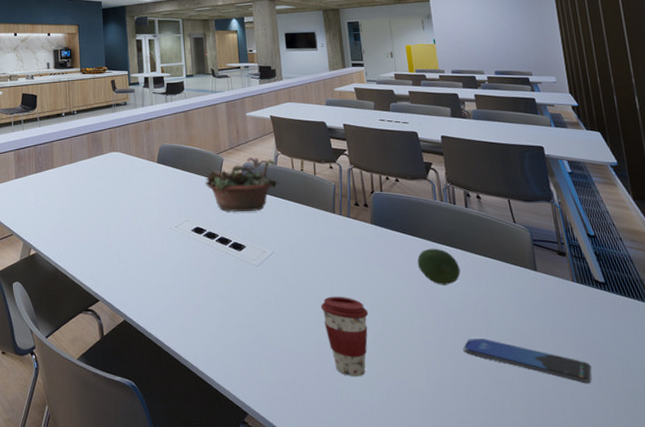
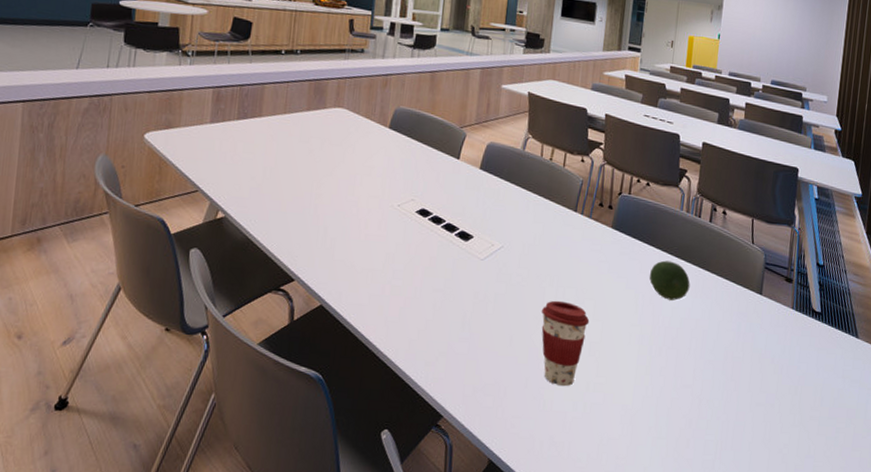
succulent planter: present [205,156,285,212] -> none [440,136,530,199]
smartphone: present [463,339,592,384] -> none [675,357,789,409]

